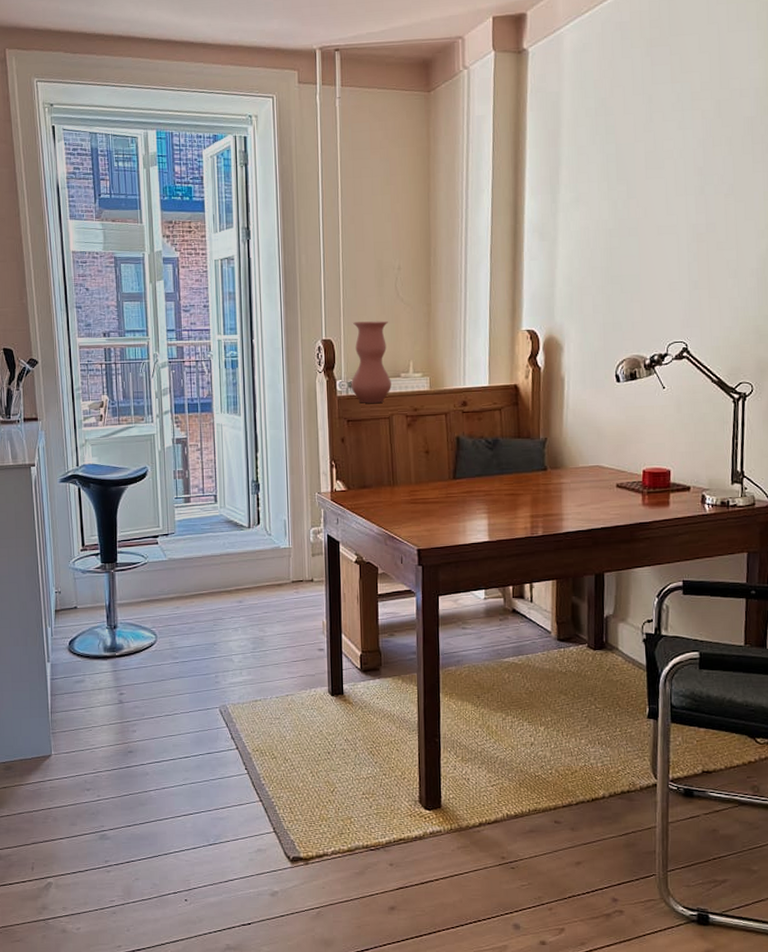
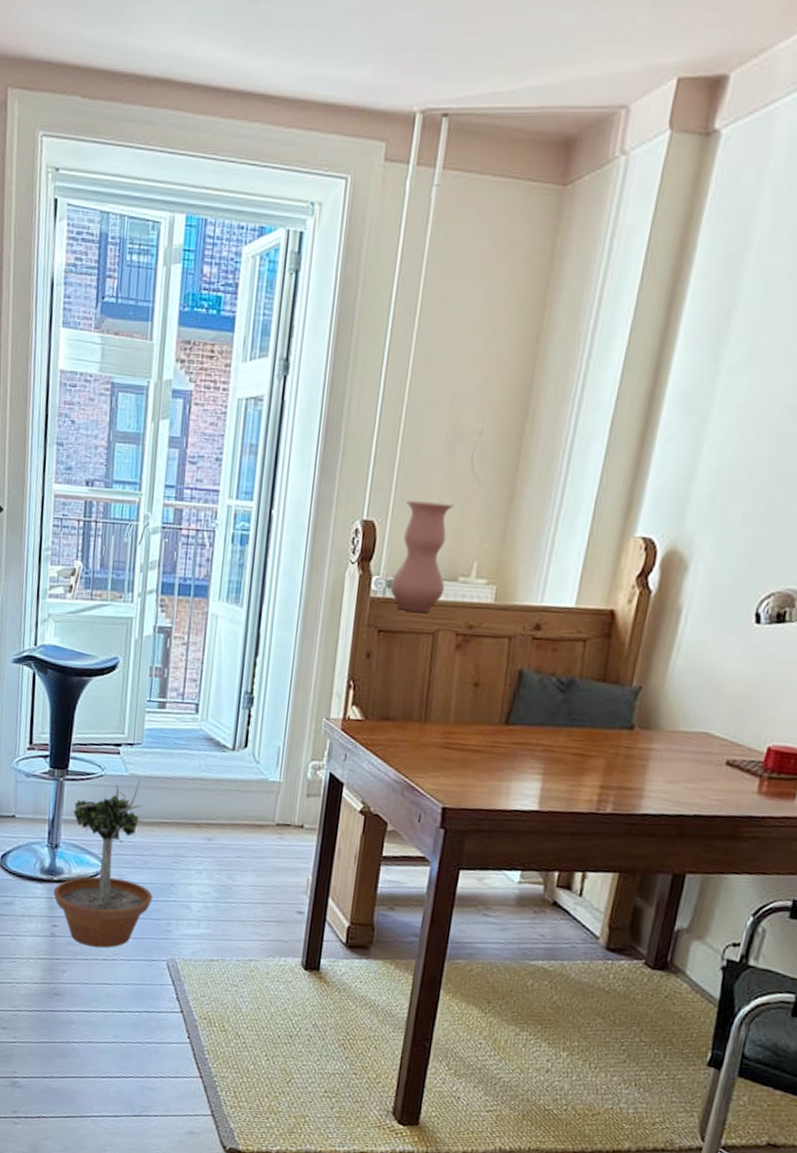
potted tree: none [117,560,201,706] -> present [53,777,153,948]

